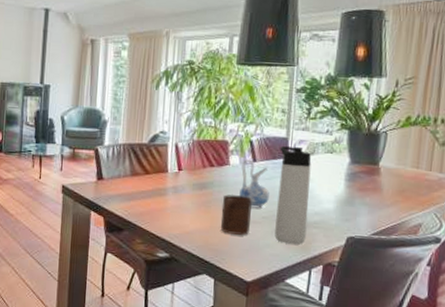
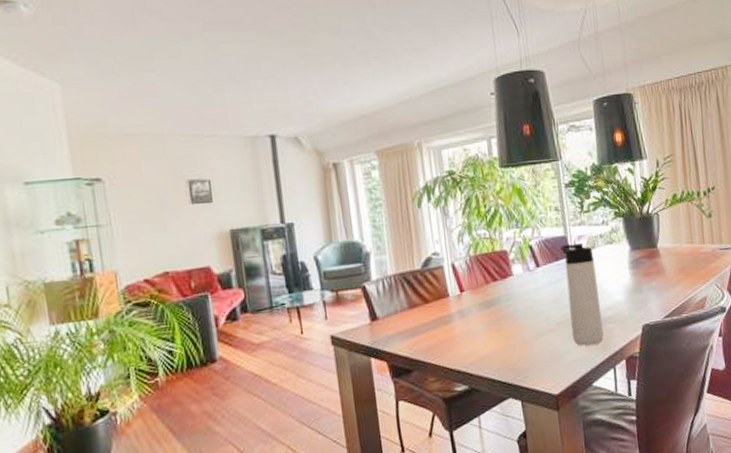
cup: present [221,194,252,235] -> none [512,305,547,349]
ceramic pitcher: present [239,159,269,209] -> none [525,265,560,316]

